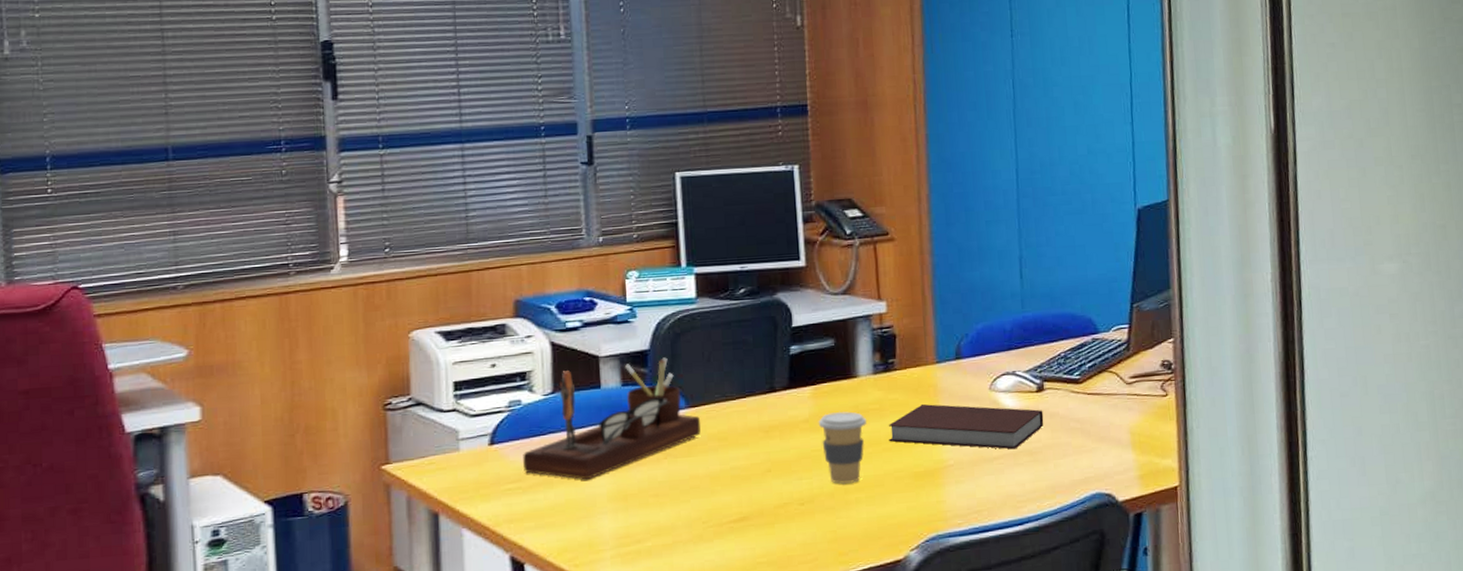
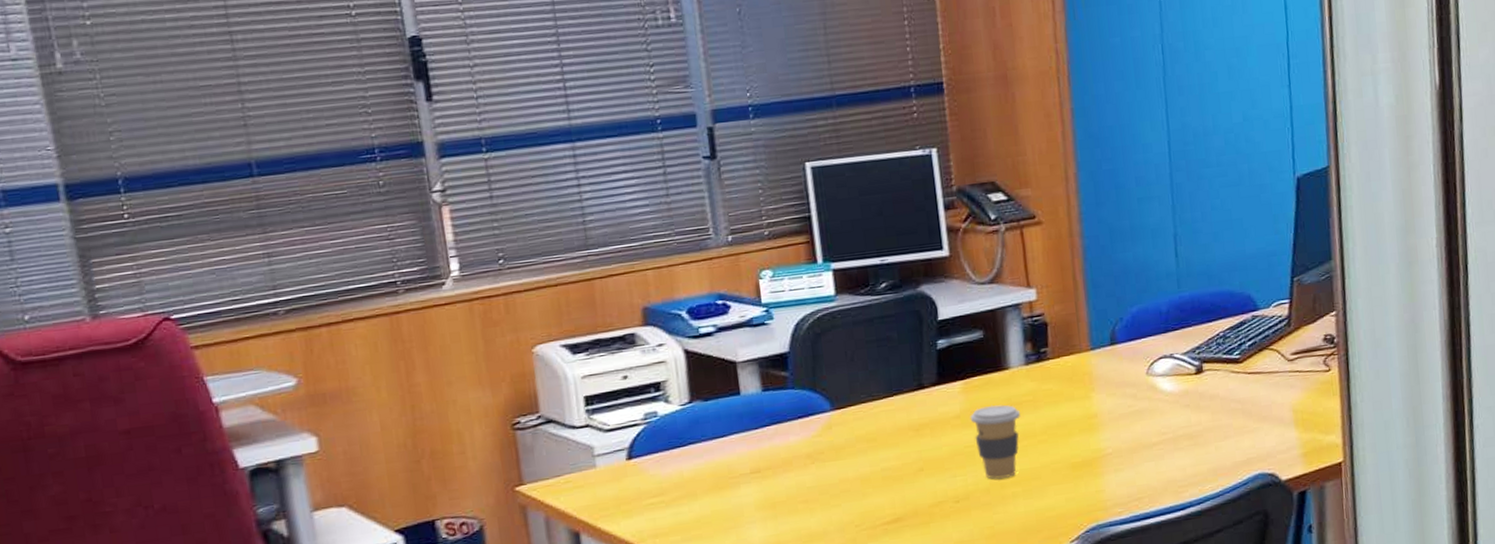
desk organizer: present [523,357,701,480] -> none [663,359,848,490]
notebook: present [888,403,1044,450] -> none [1043,392,1204,434]

